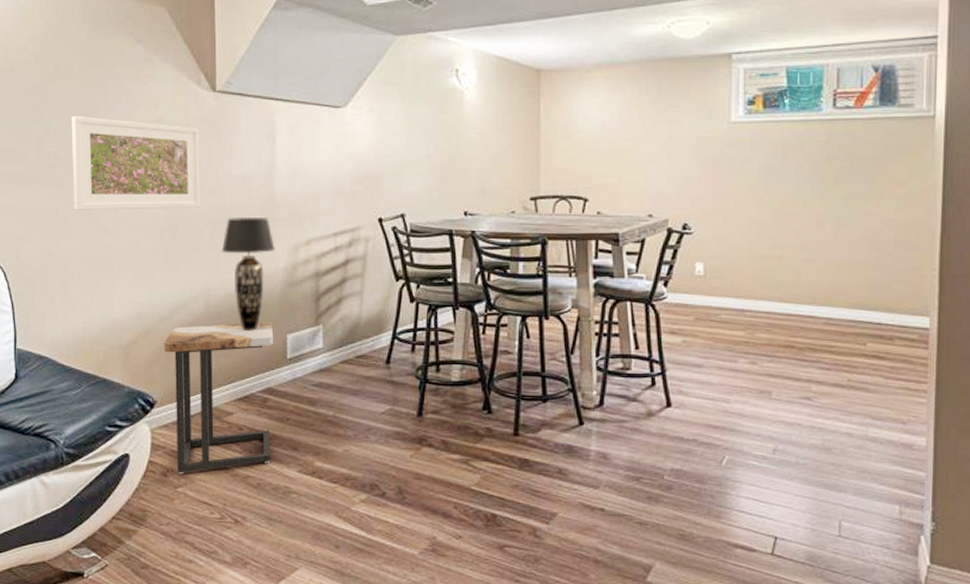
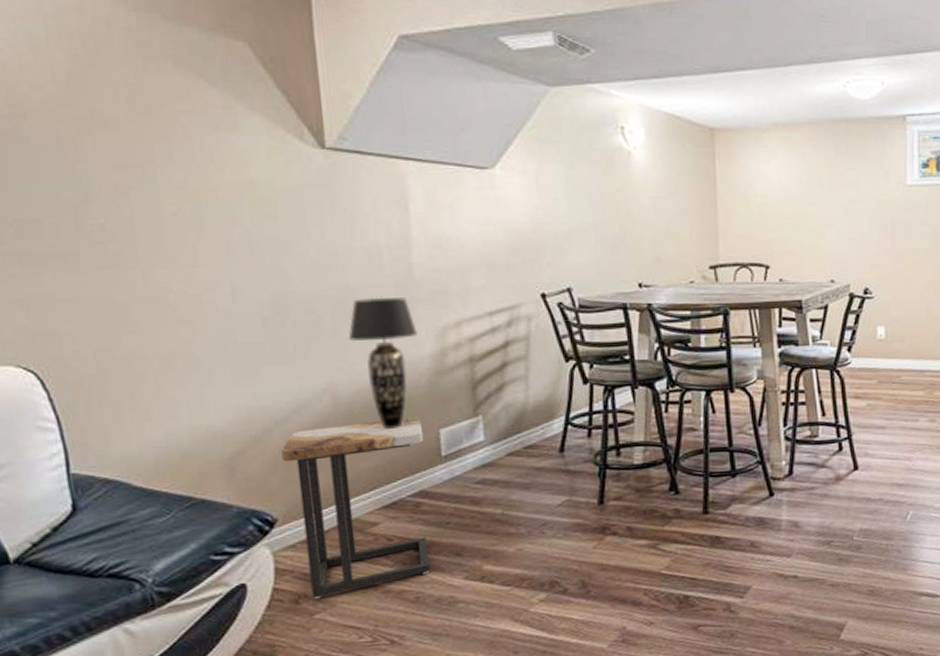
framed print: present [72,115,201,210] -> none [122,177,317,297]

